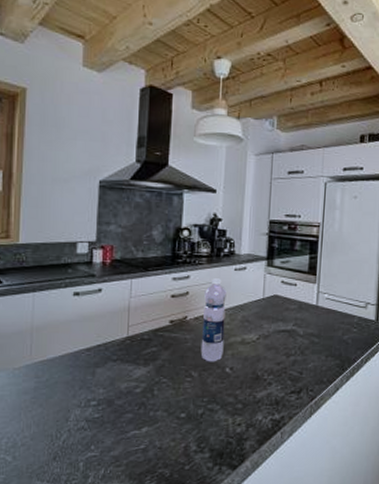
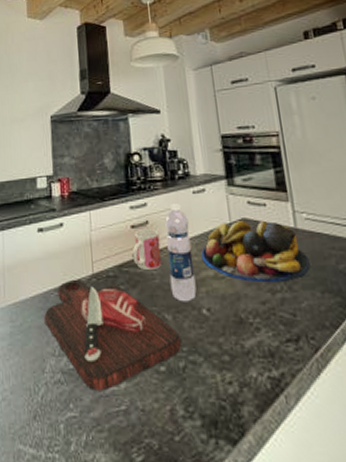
cutting board: none [72,340,204,434] -> present [44,279,182,391]
mug: none [169,298,197,336] -> present [132,228,162,271]
fruit bowl: none [233,297,322,348] -> present [201,220,310,283]

